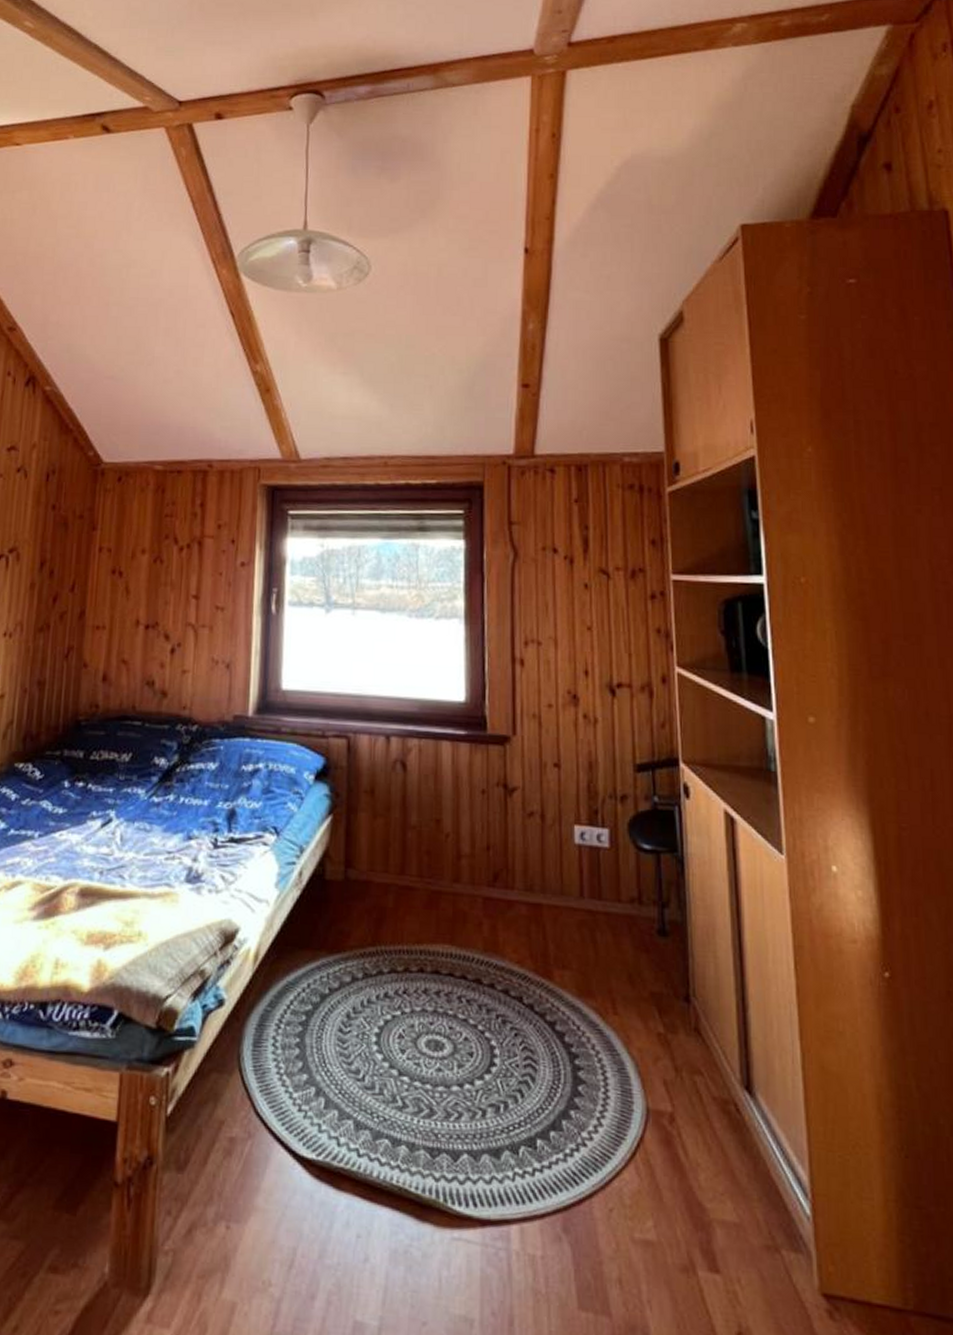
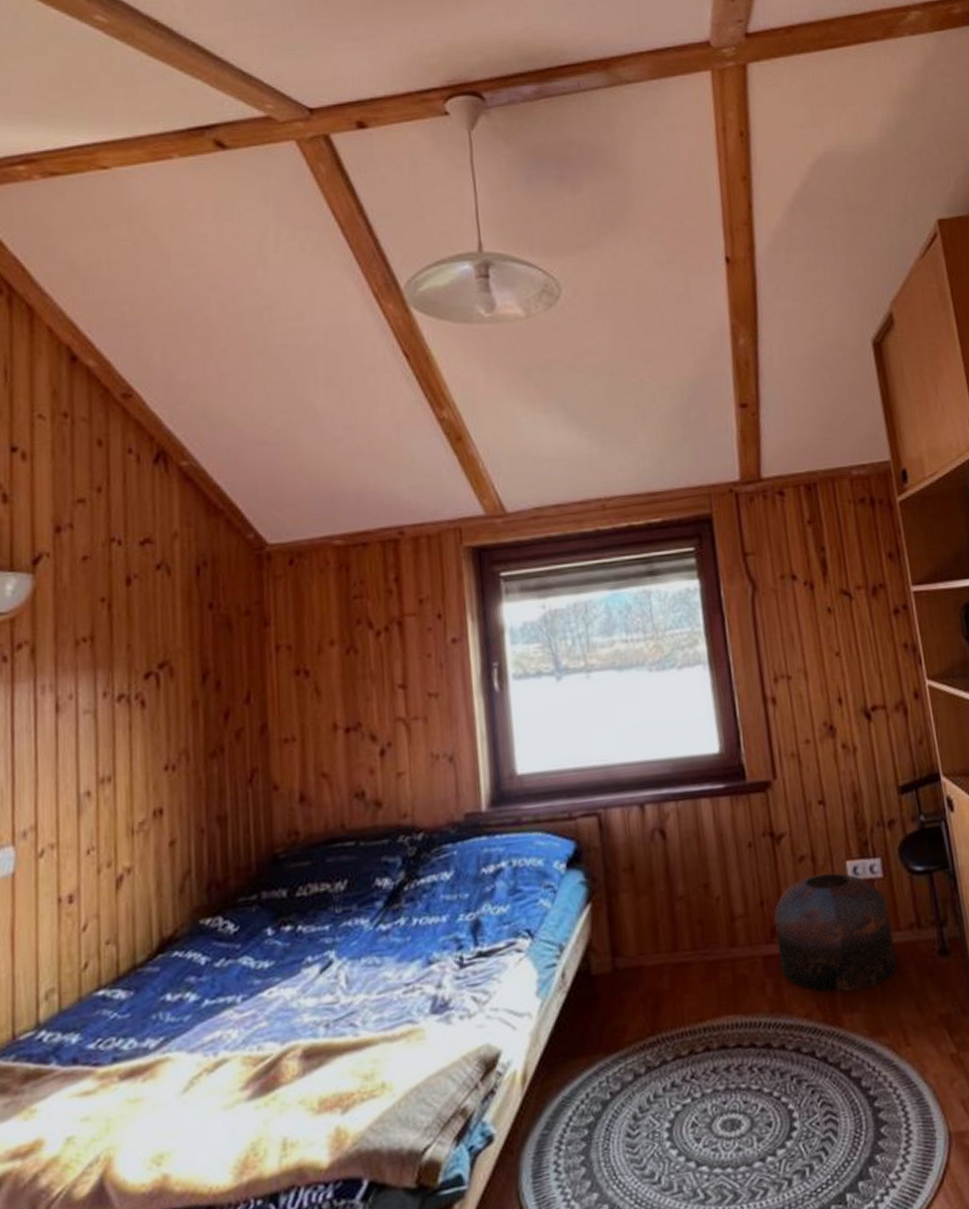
pouf: none [498,831,613,950] -> present [774,872,896,992]

